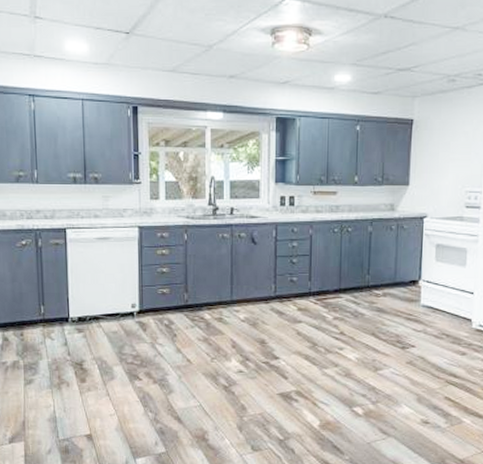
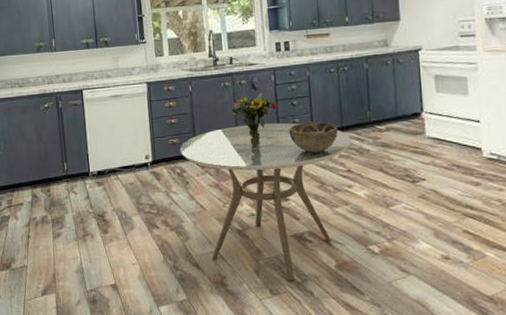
dining table: none [170,279,348,438] -> present [180,123,352,281]
bouquet: none [227,248,275,303] -> present [230,93,277,147]
decorative bowl: none [285,282,335,313] -> present [289,122,338,153]

